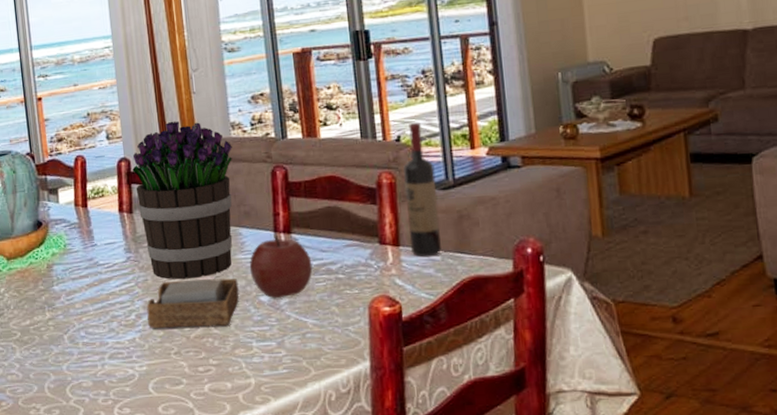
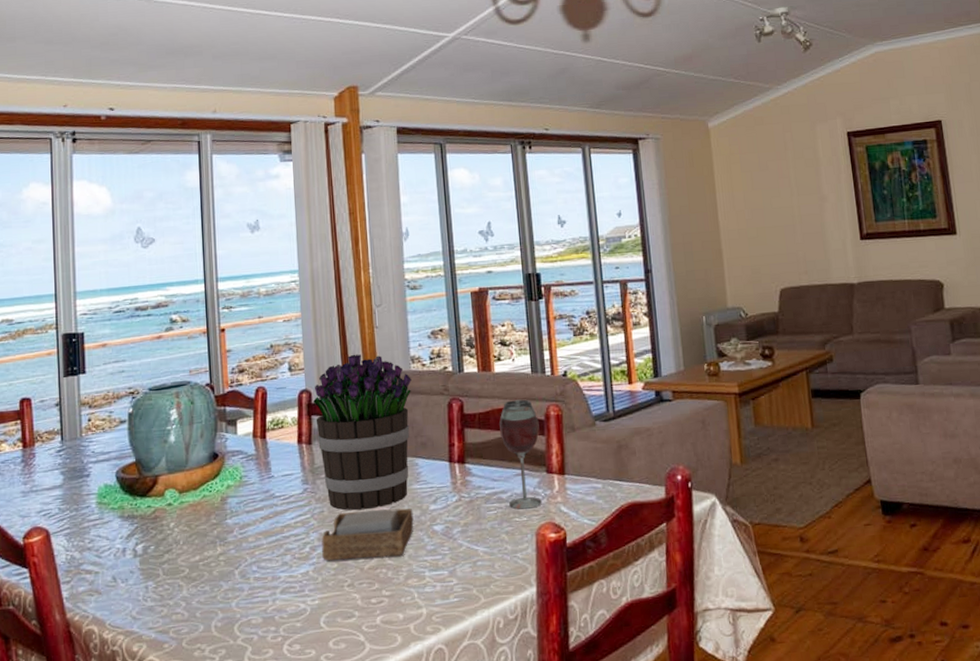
fruit: present [249,235,313,298] -> none [424,465,485,527]
wineglass: none [327,166,375,282] -> present [499,399,542,510]
wine bottle: present [403,122,441,257] -> none [569,358,602,485]

